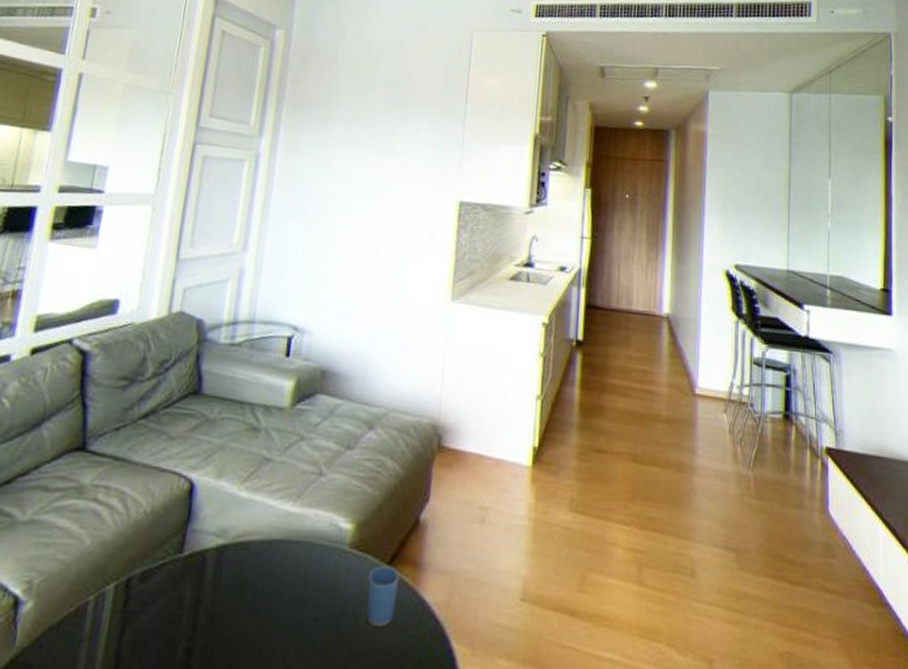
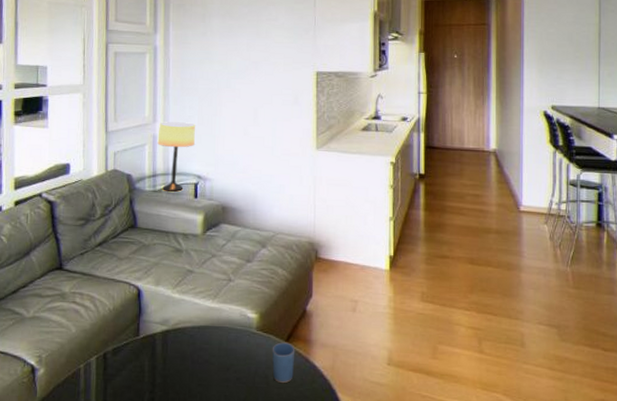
table lamp: none [243,251,298,347] -> present [157,122,195,192]

